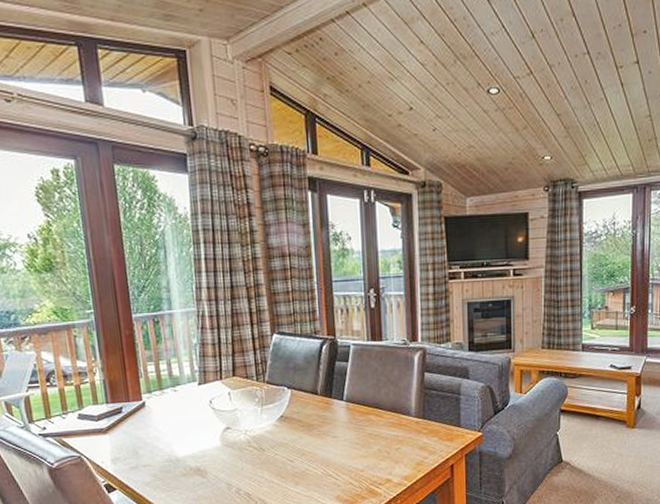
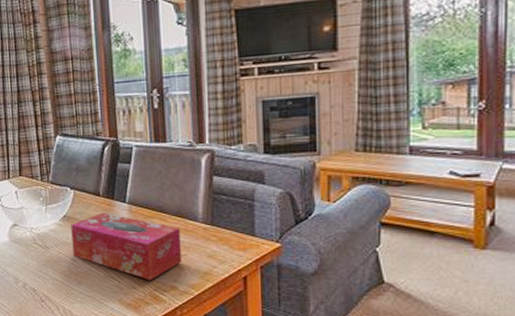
tissue box: none [288,411,397,476] -> present [71,212,183,281]

